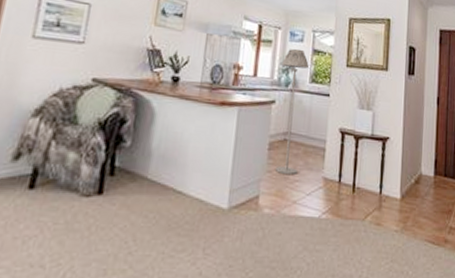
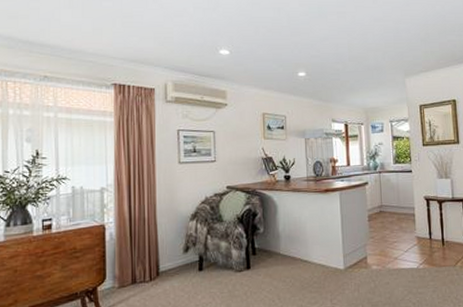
floor lamp: present [276,48,309,175] -> none [369,138,395,239]

